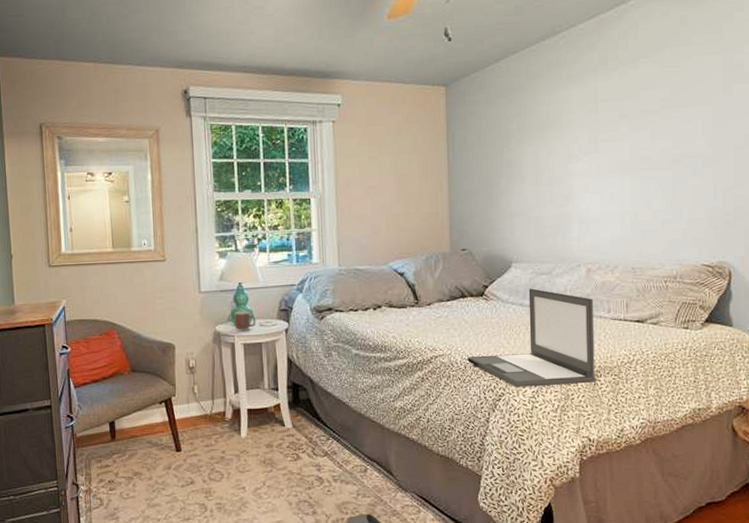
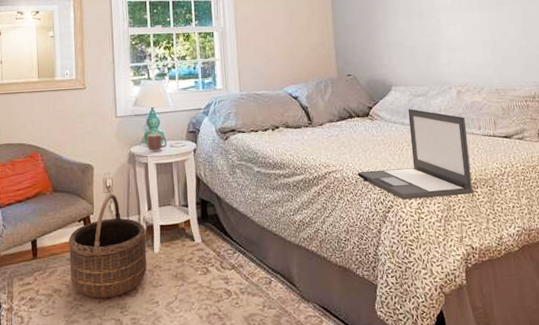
basket: none [149,374,233,482] -> present [69,193,147,298]

